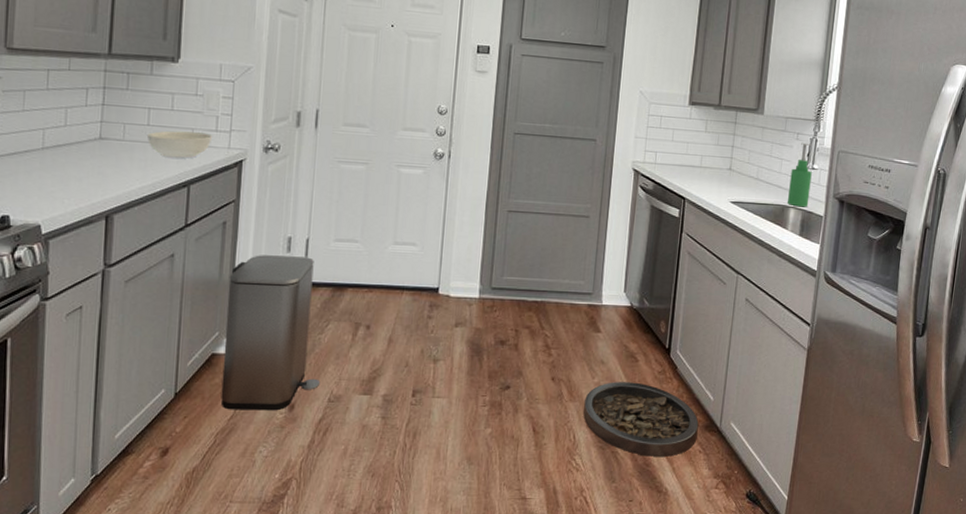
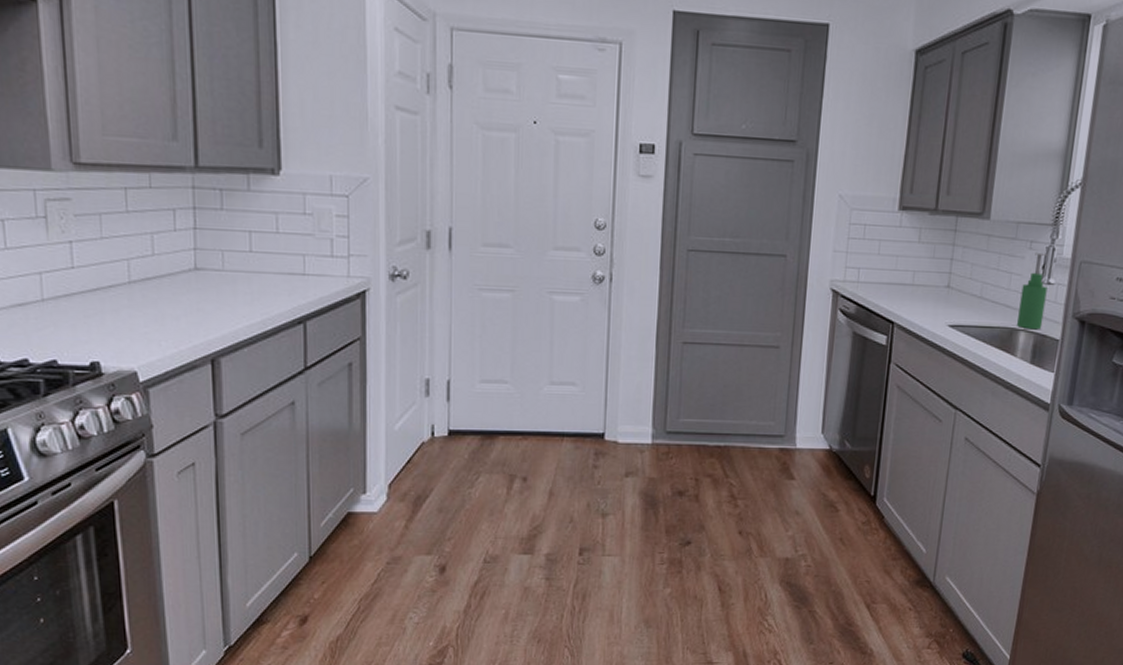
bowl: present [146,130,213,159] -> none [249,257,329,291]
pedal bin: present [221,255,321,411] -> none [360,400,474,574]
pet bowl: present [583,382,699,457] -> none [776,534,909,615]

